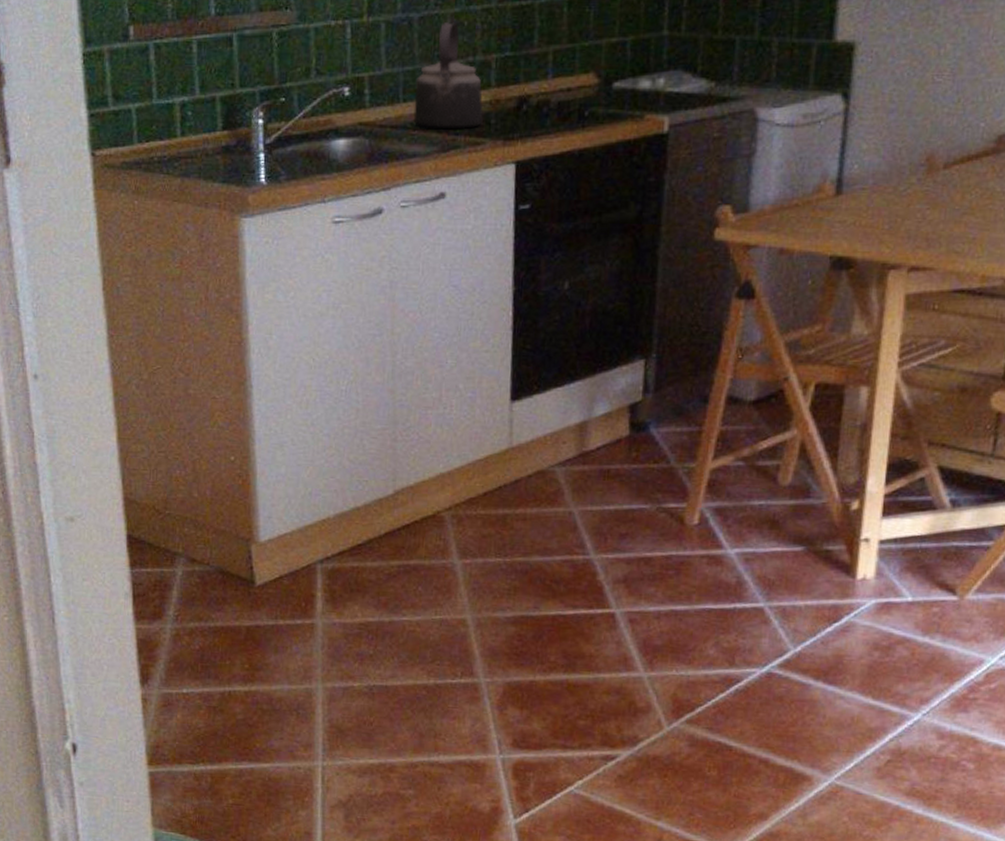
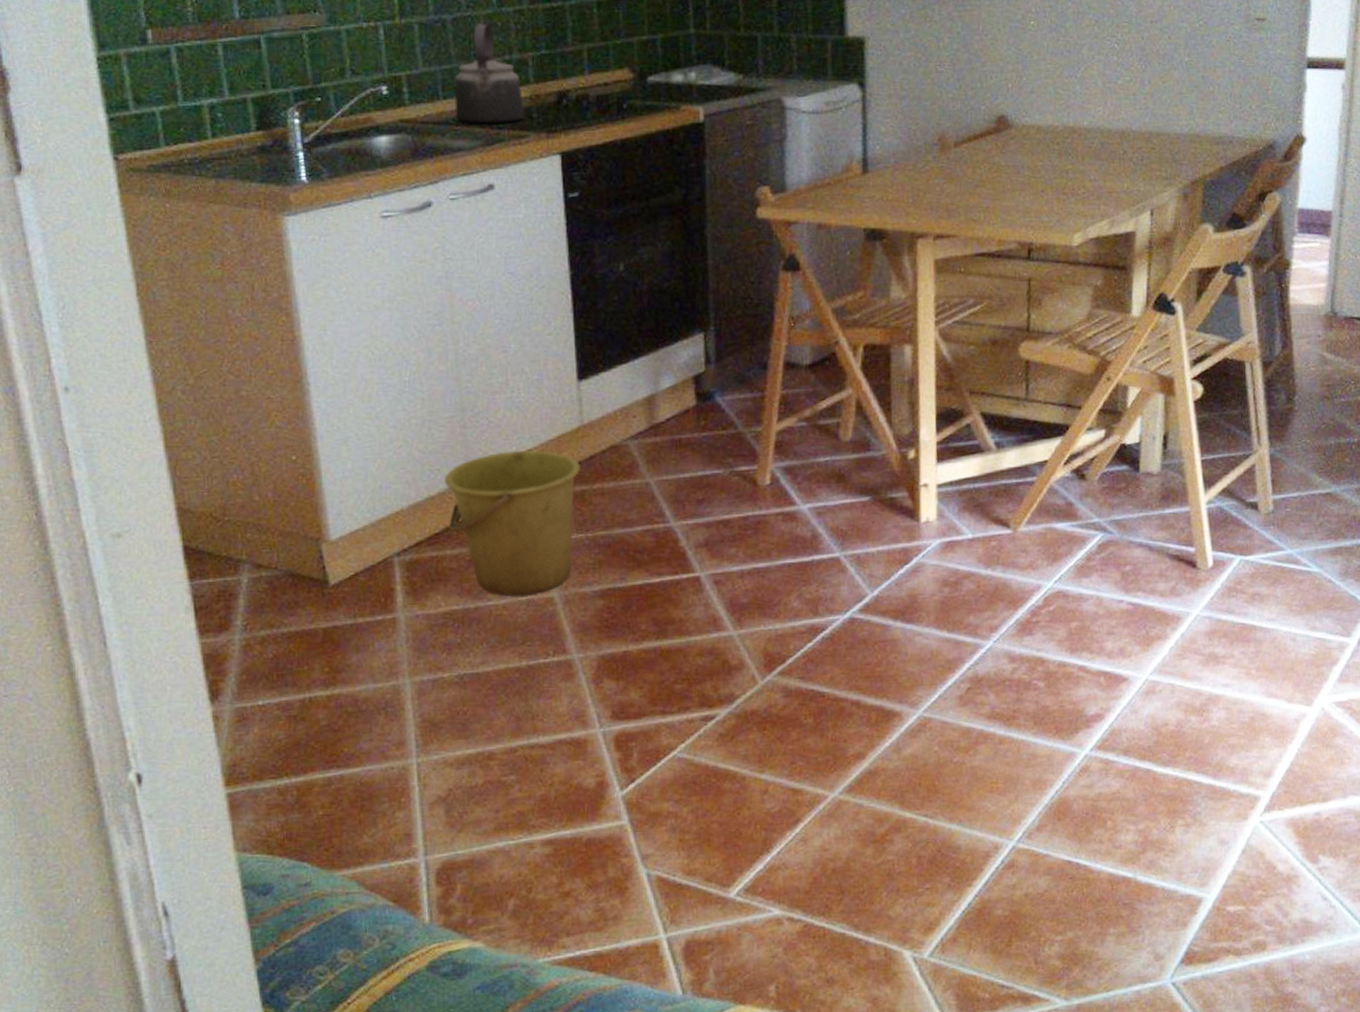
bucket: none [370,468,505,614] -> present [444,450,580,596]

